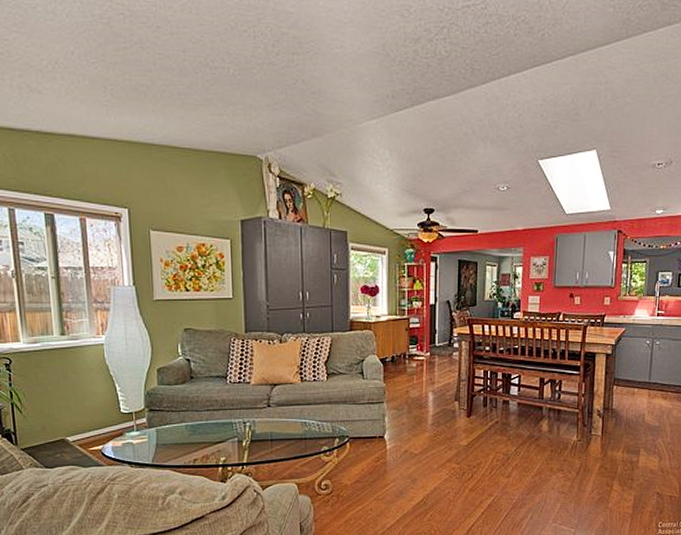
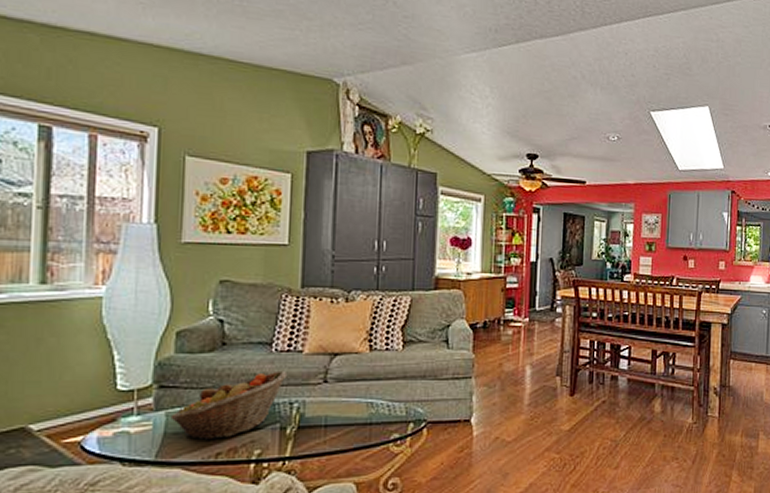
fruit basket: none [159,397,240,450] -> present [170,370,288,441]

